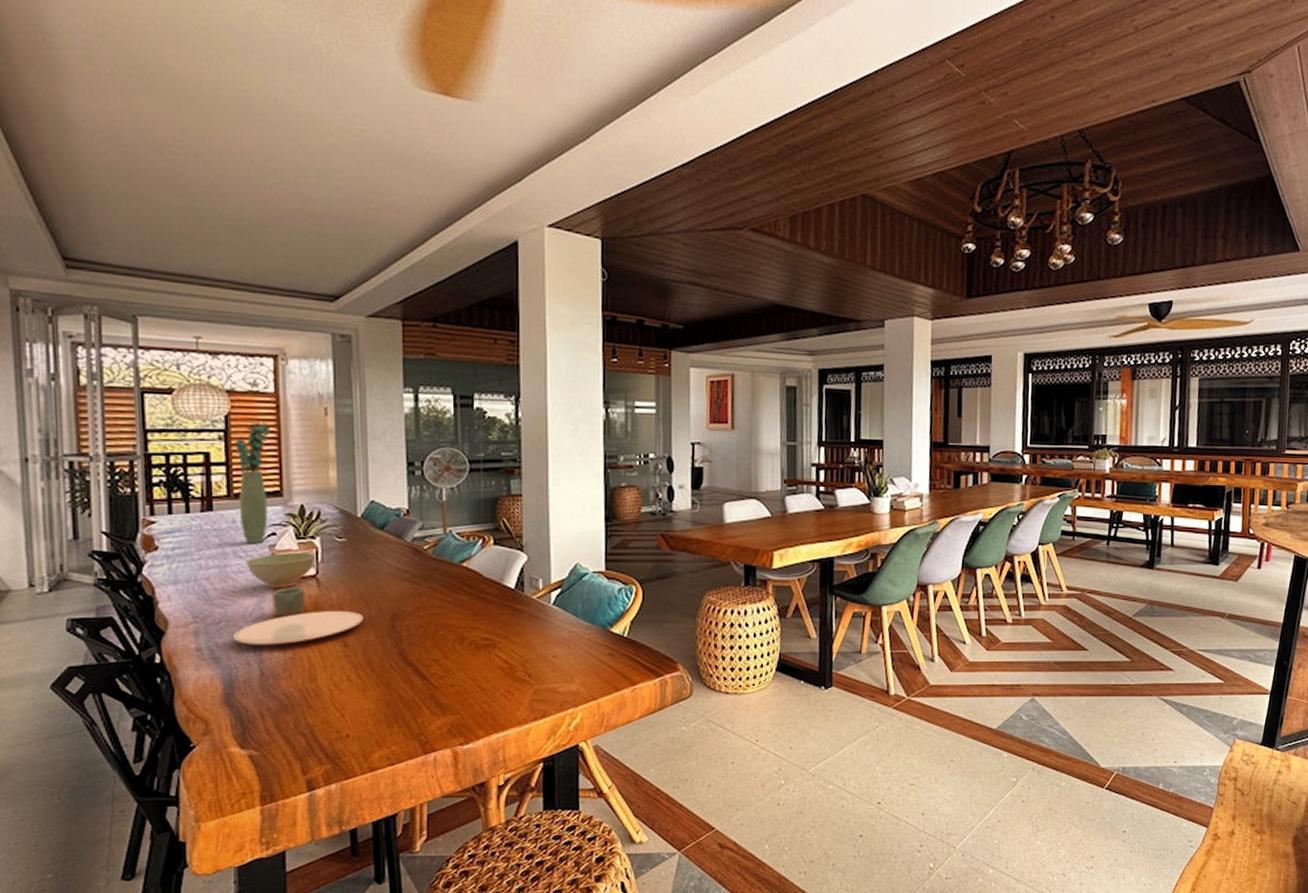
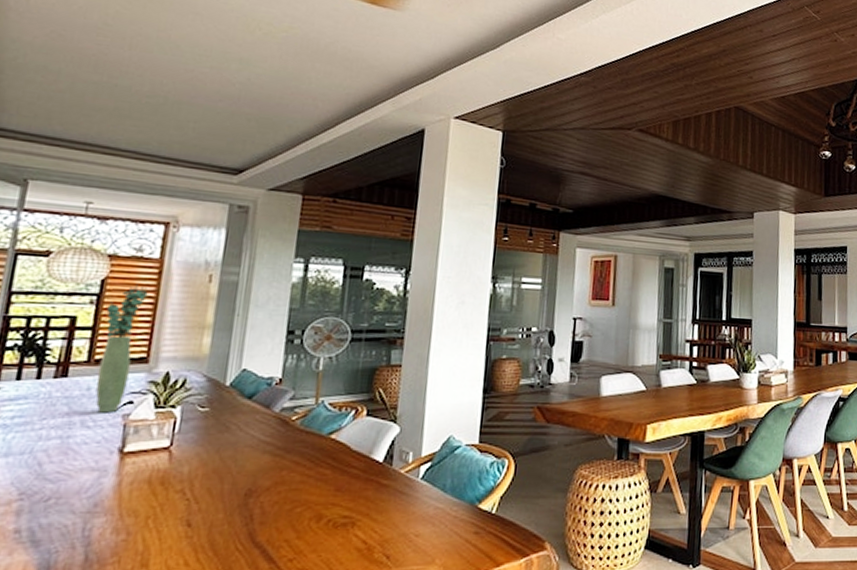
plate: present [233,610,364,646] -> none [60,485,215,526]
bowl: present [246,552,316,589] -> none [92,422,174,462]
cup: present [273,587,305,617] -> none [113,460,154,493]

